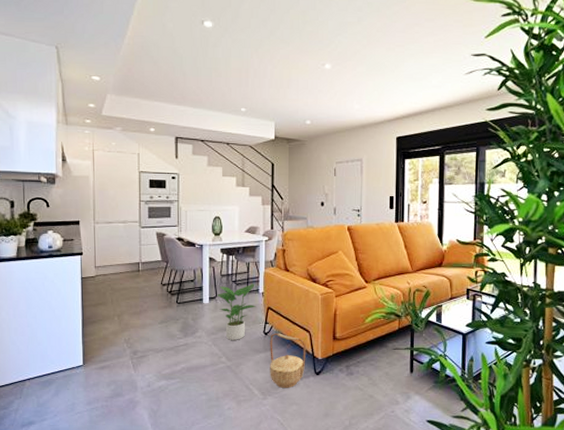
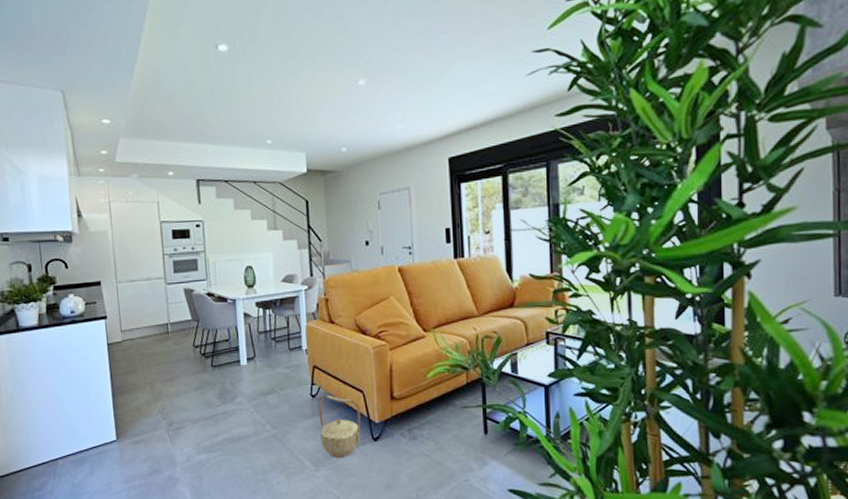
potted plant: present [217,283,256,340] -> none [255,339,300,405]

